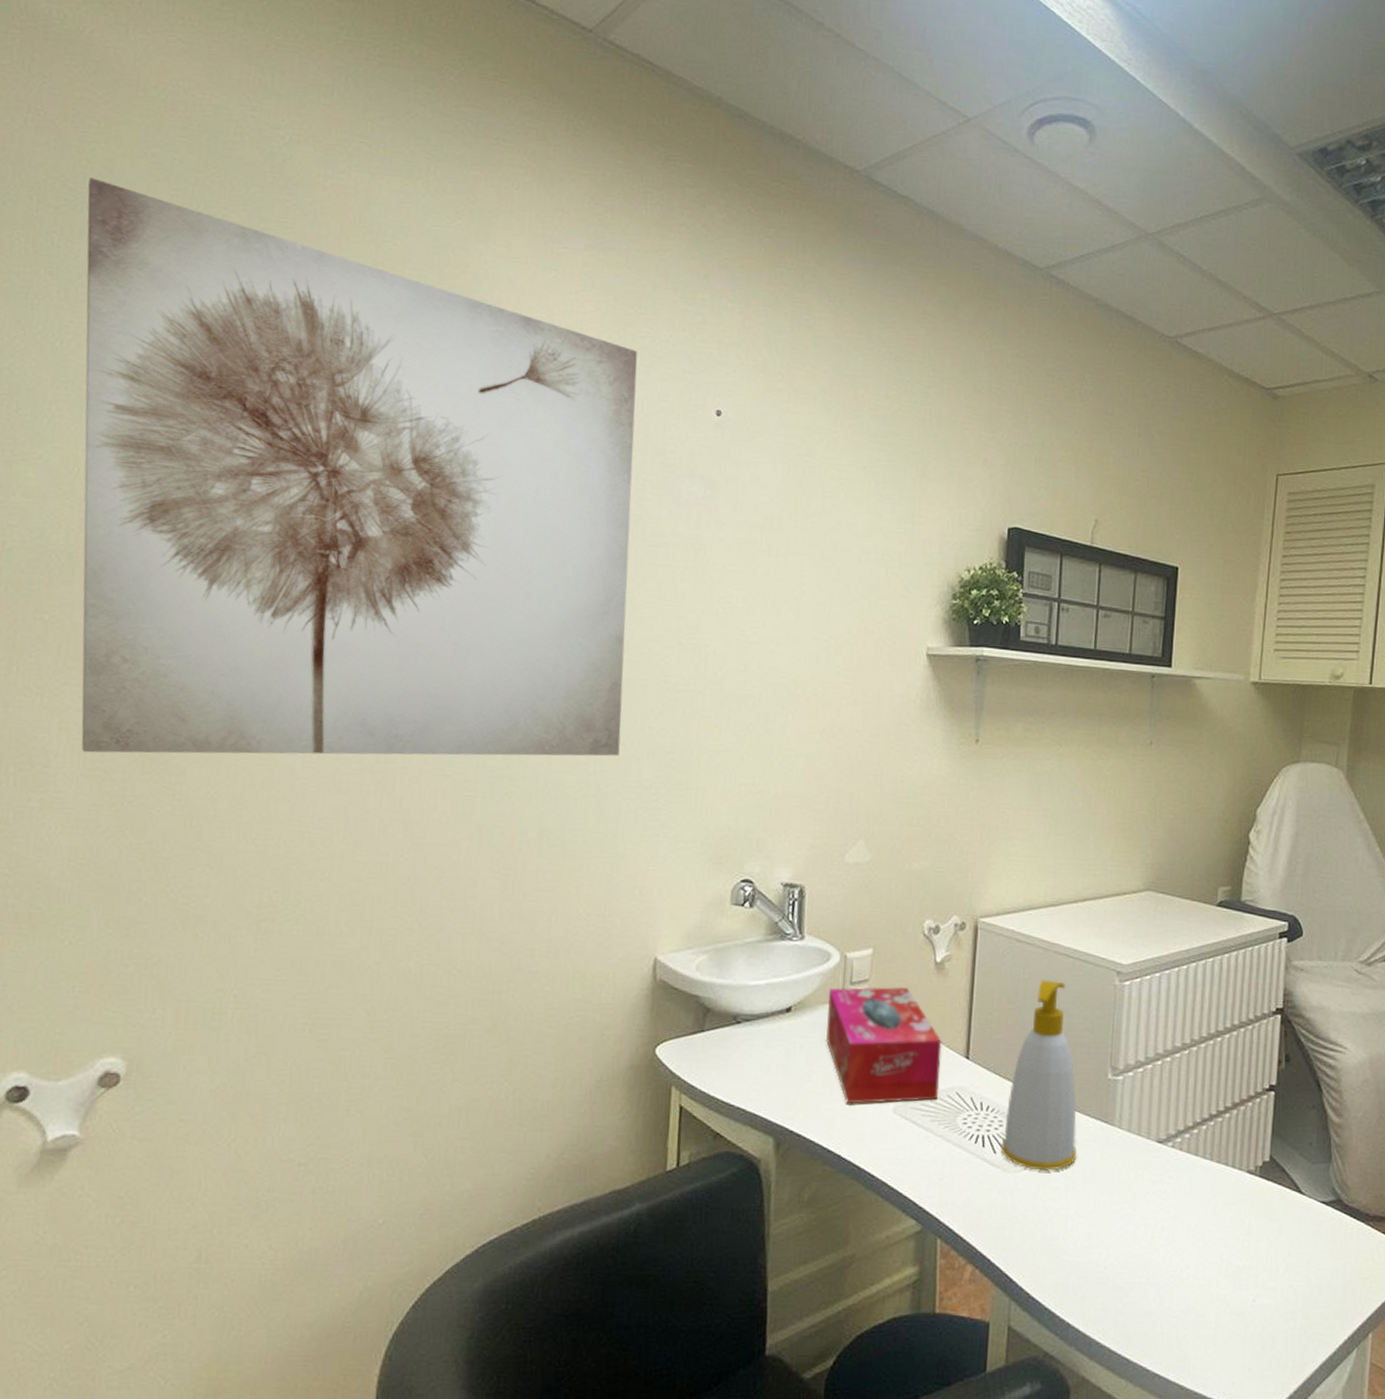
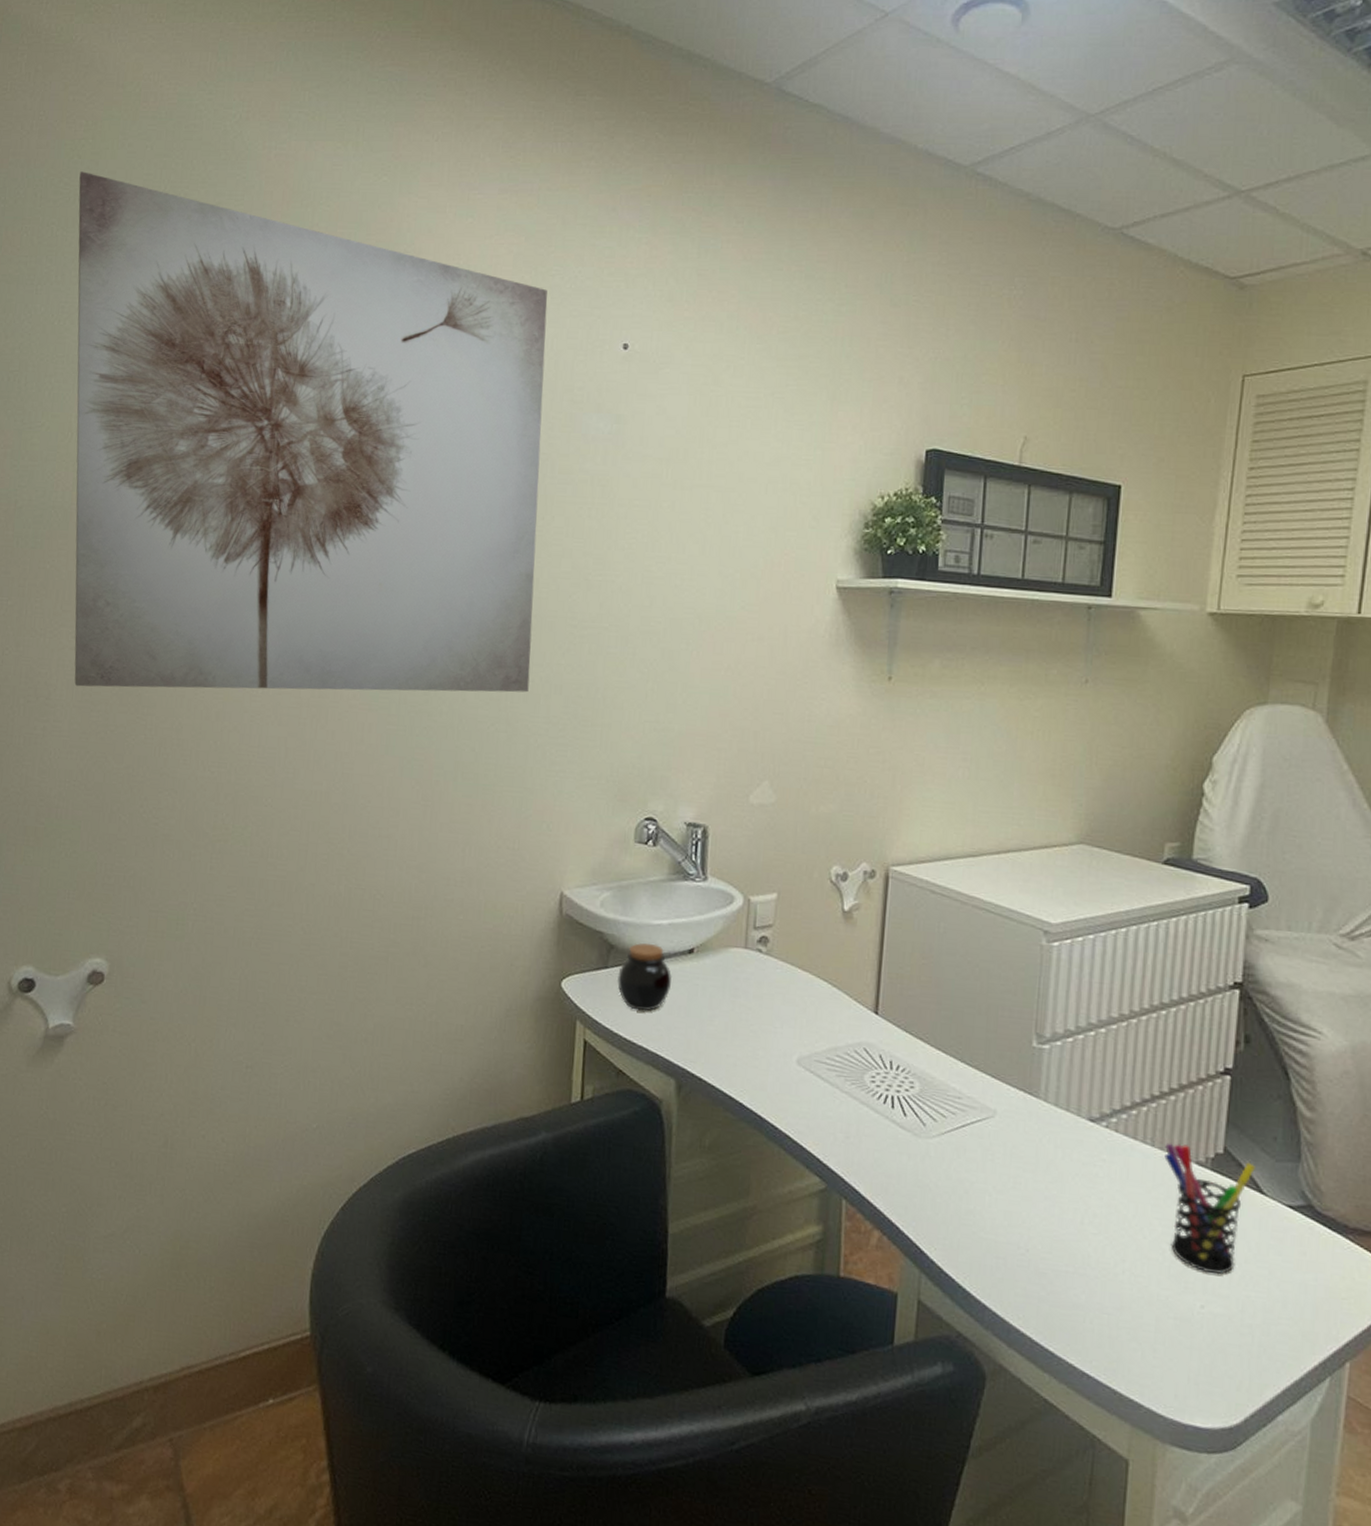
jar: none [713,1004,770,1072] -> present [616,943,673,1011]
tissue box: present [826,986,942,1104] -> none [729,931,849,1056]
soap bottle: present [1001,979,1077,1171] -> none [911,935,997,1140]
pen holder: none [1221,1156,1295,1270] -> present [1164,1142,1255,1275]

